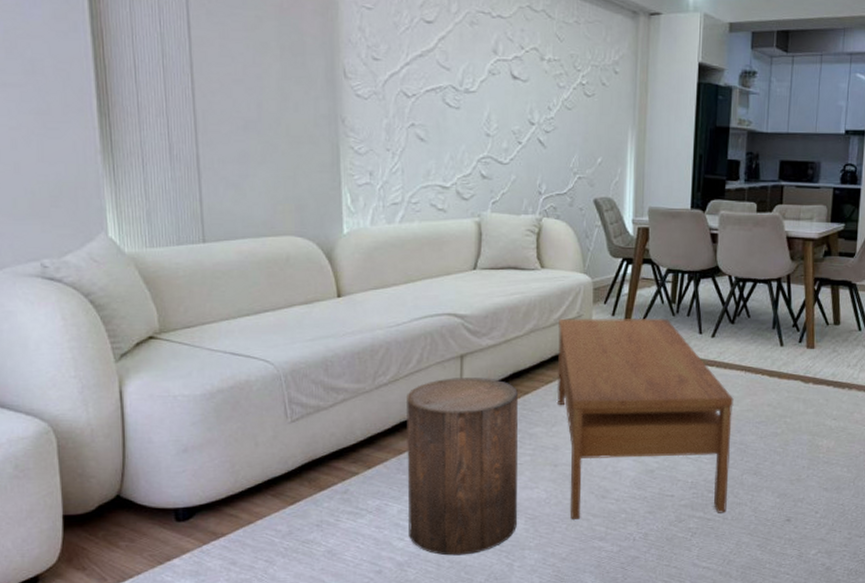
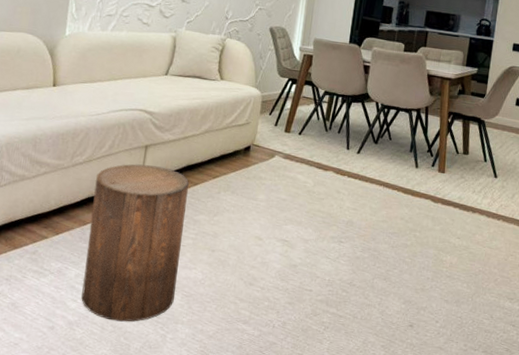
coffee table: present [557,317,734,519] -> none [220,123,372,312]

